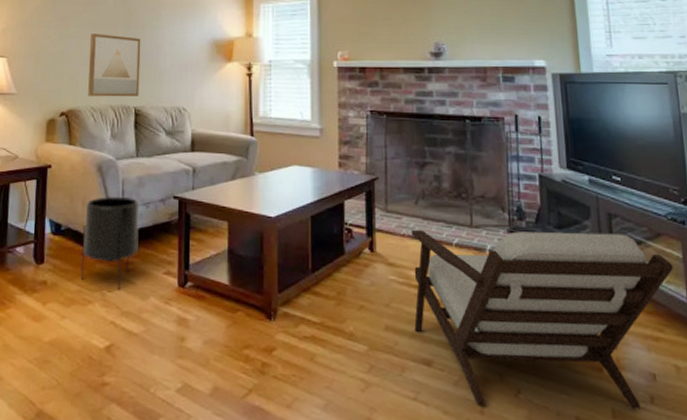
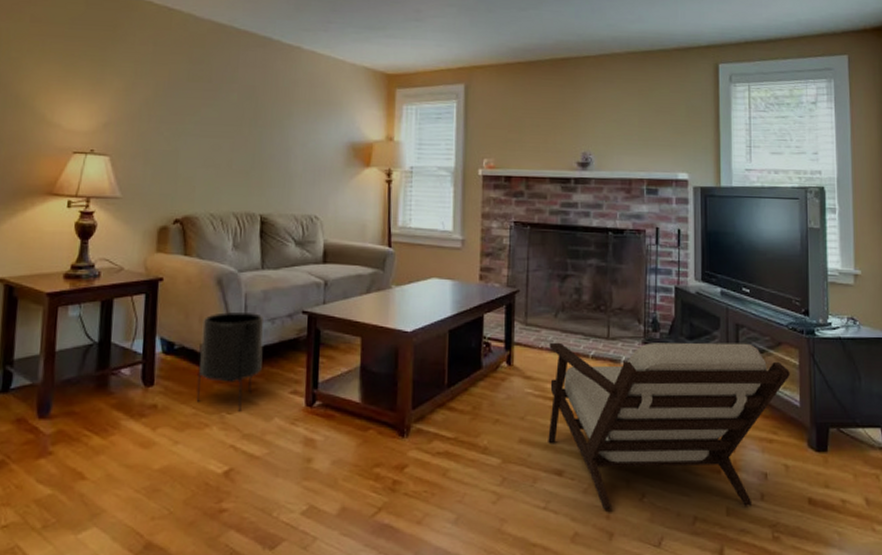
wall art: present [88,34,141,97] -> none [206,131,269,204]

